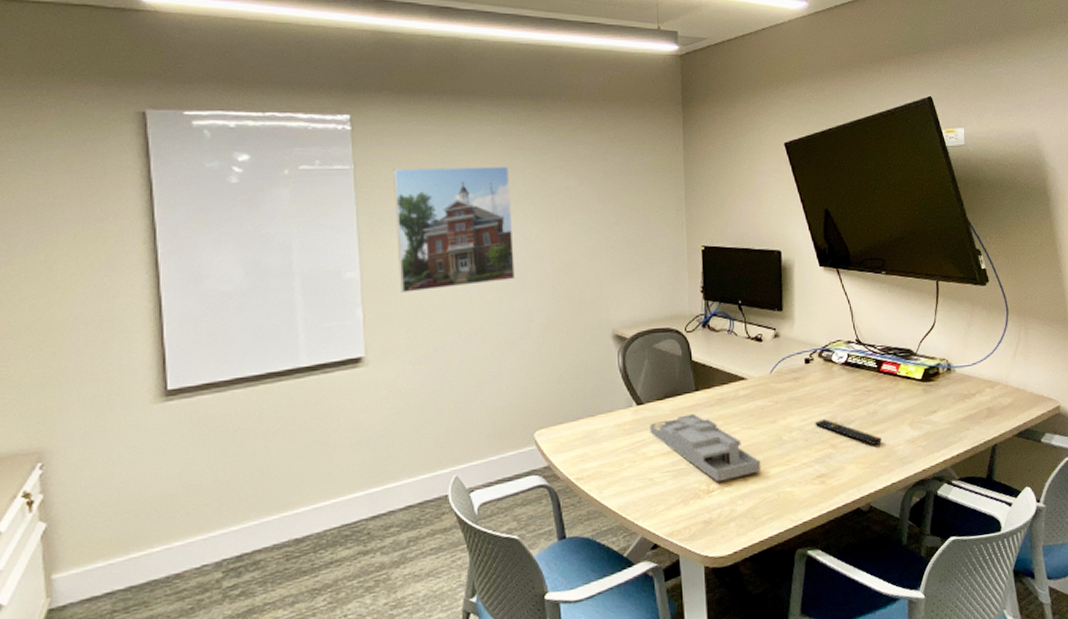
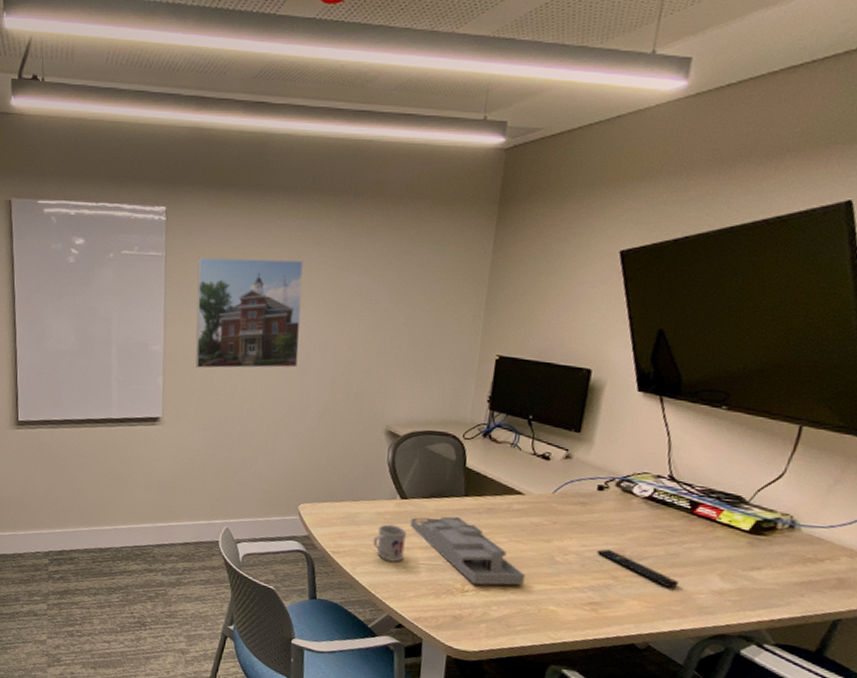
mug: none [616,434,648,477] -> present [372,524,406,562]

